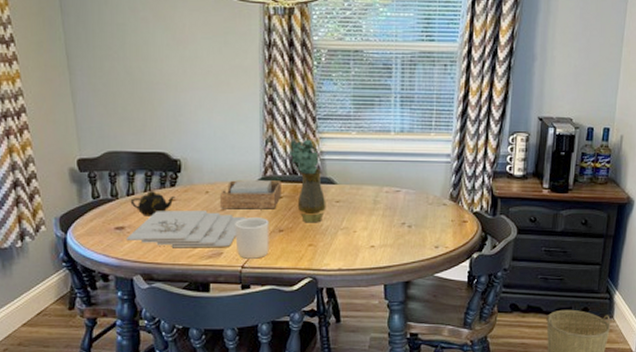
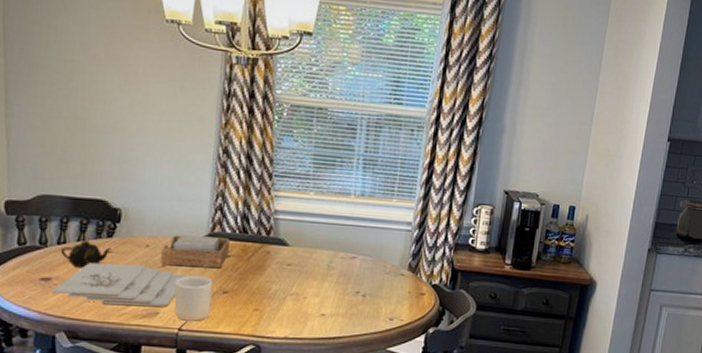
vase: present [288,136,326,223] -> none [240,192,277,286]

